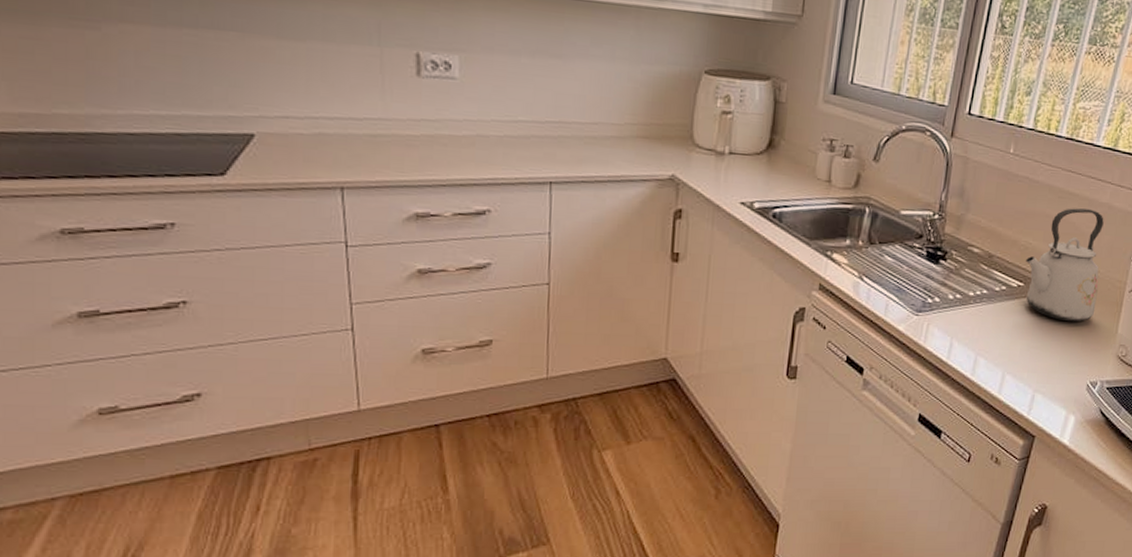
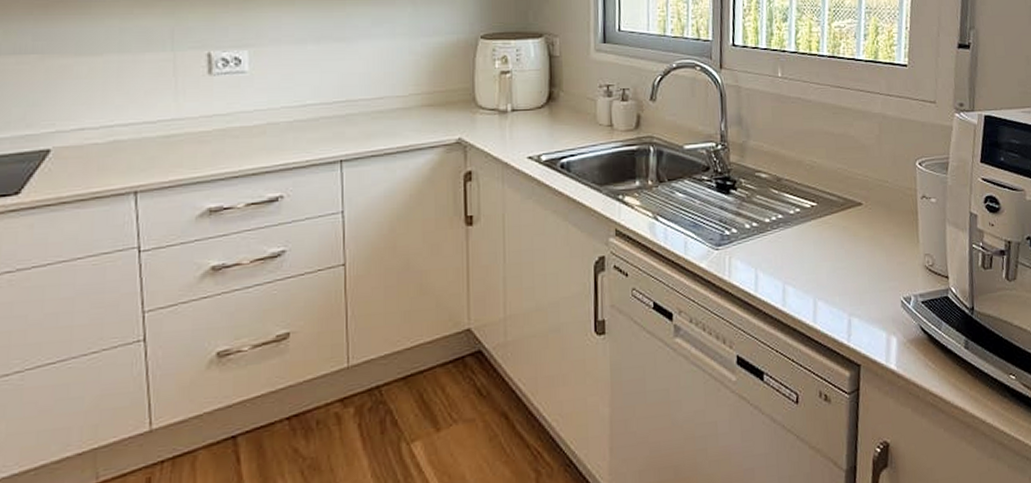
kettle: present [1025,208,1104,322] -> none [814,121,893,237]

